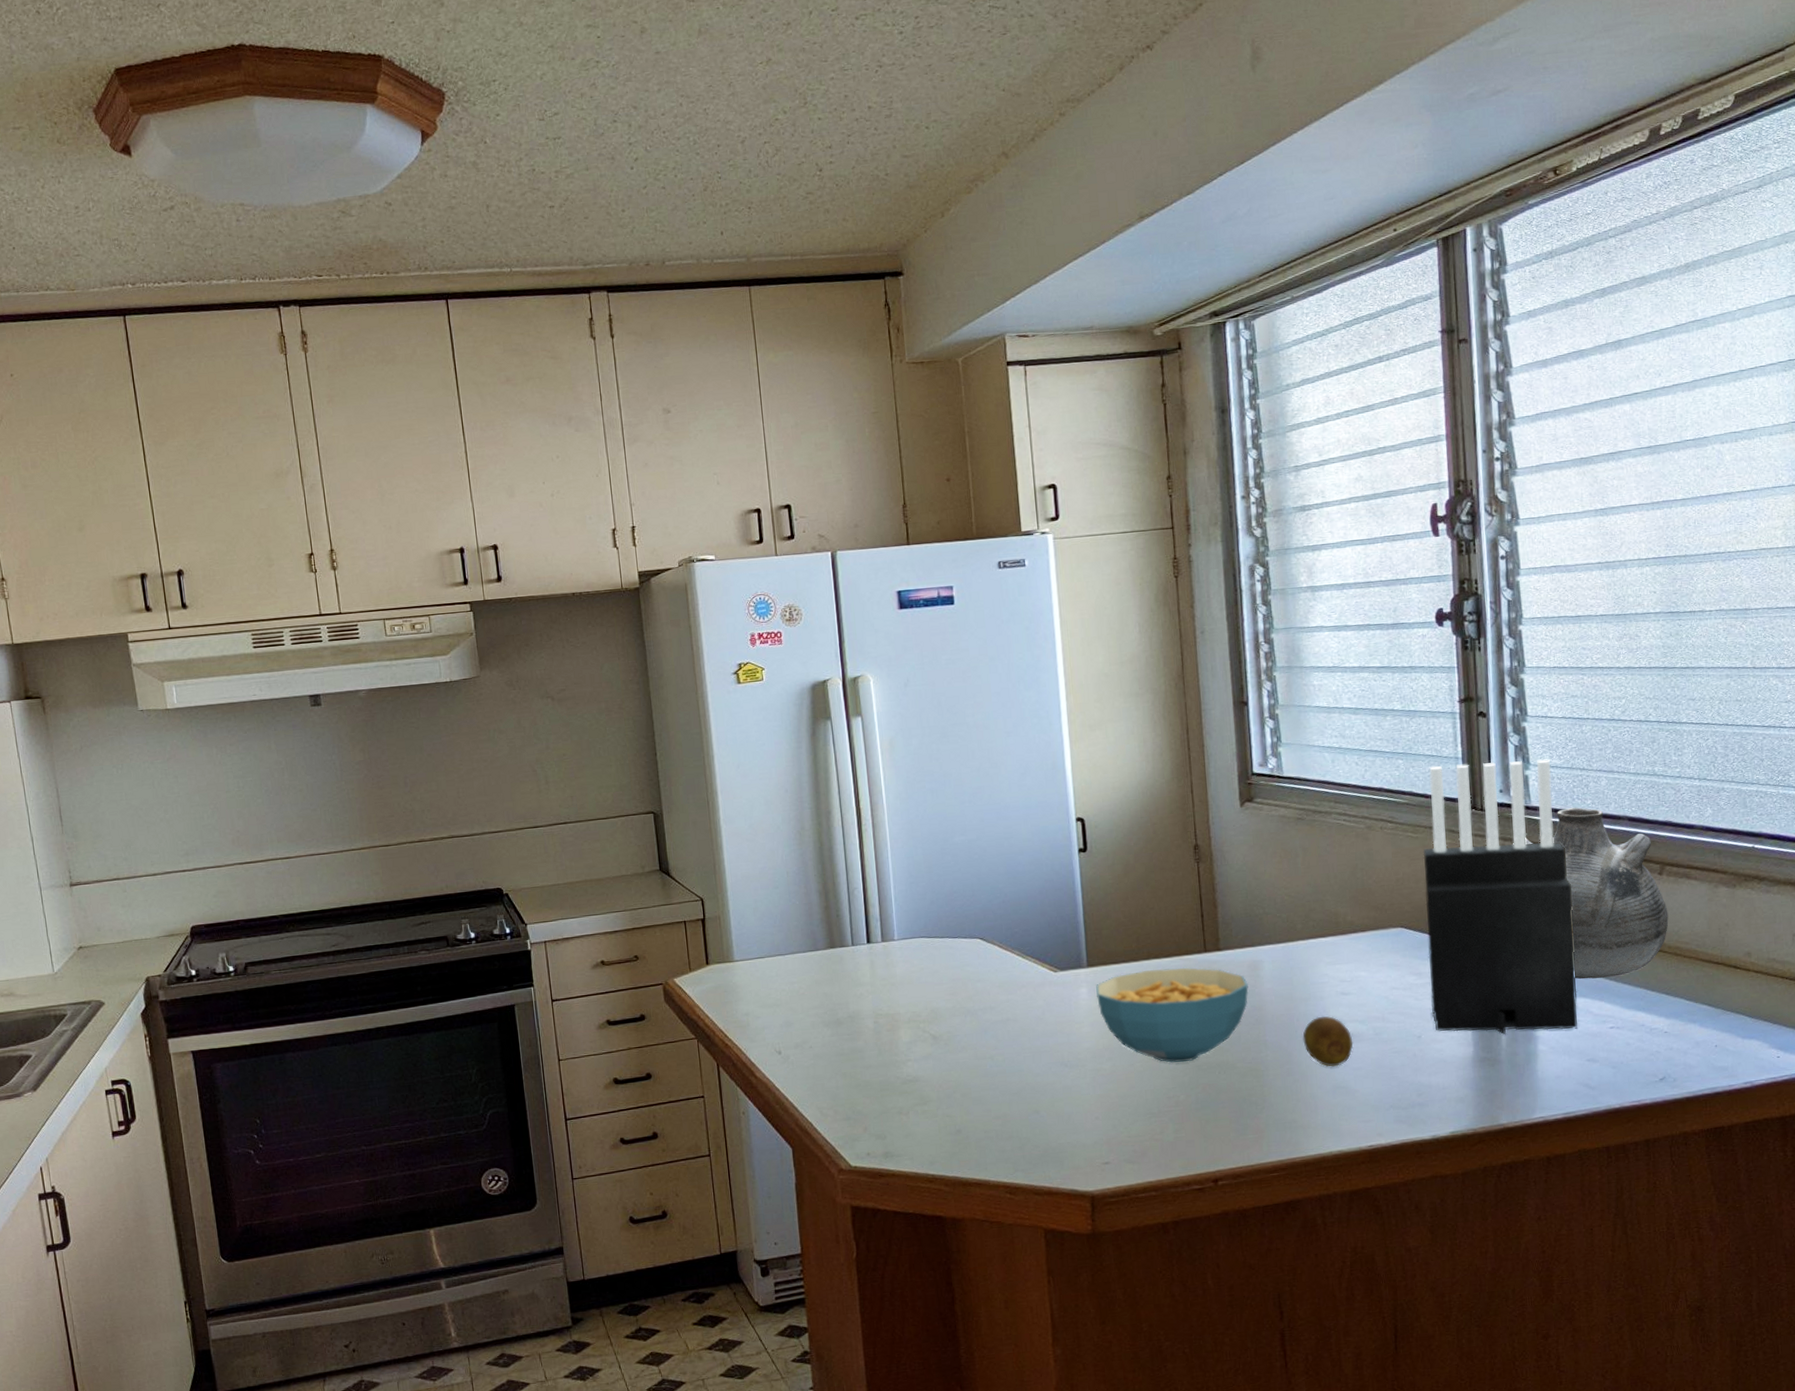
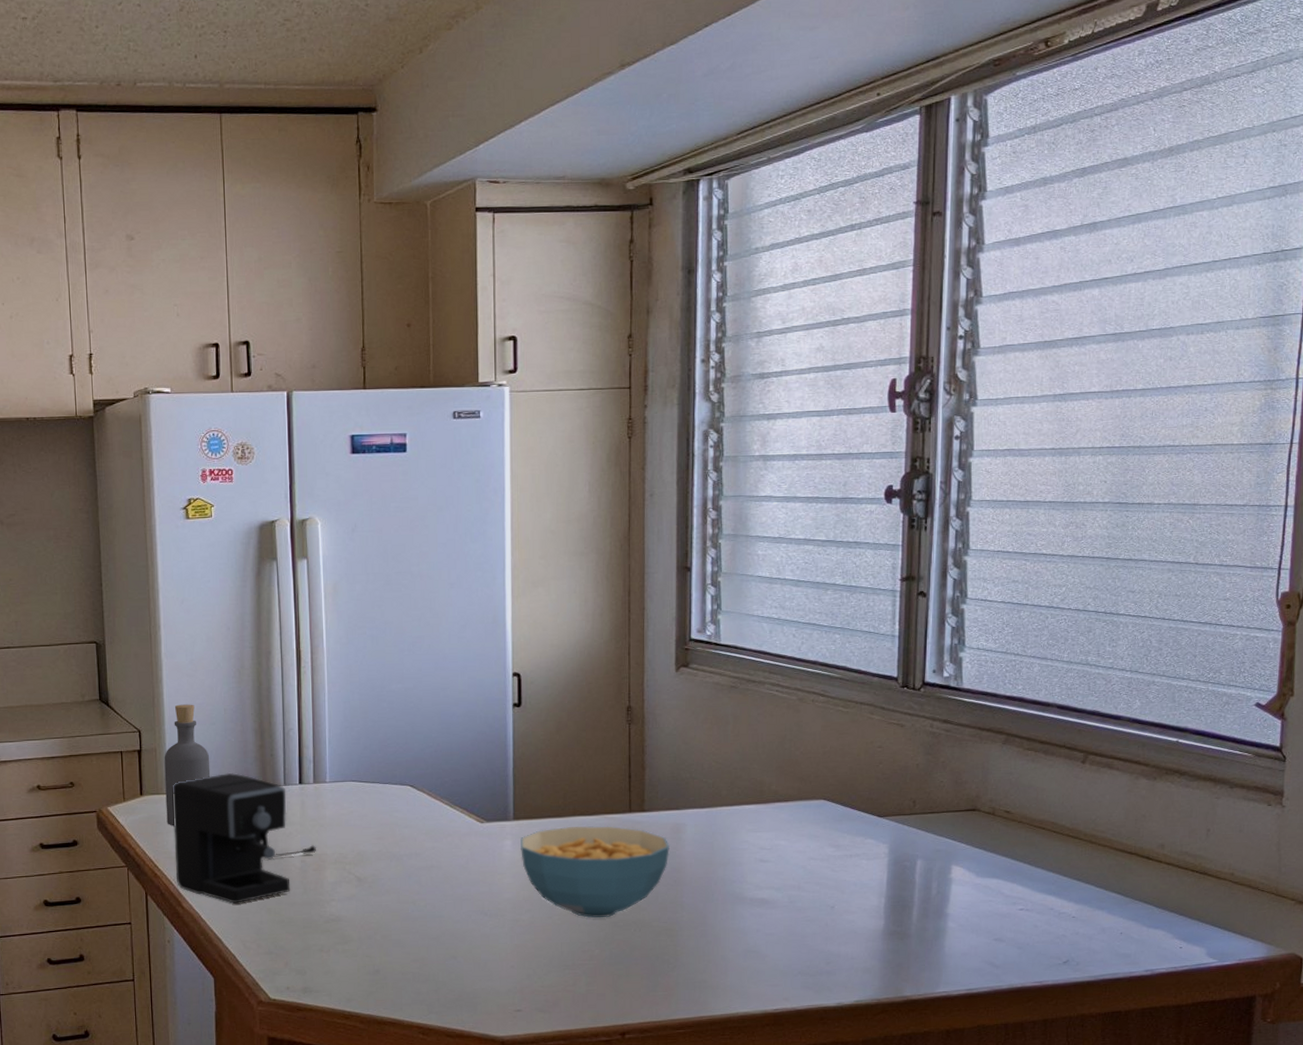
bottle: none [728,869,777,994] -> present [164,704,211,826]
coffee maker: none [738,936,889,1070] -> present [172,772,316,904]
fruit: present [1302,1016,1354,1067] -> none [719,881,768,931]
knife block: present [1423,759,1578,1034] -> none [846,641,996,910]
vase: present [1512,807,1669,980] -> none [940,692,1087,861]

